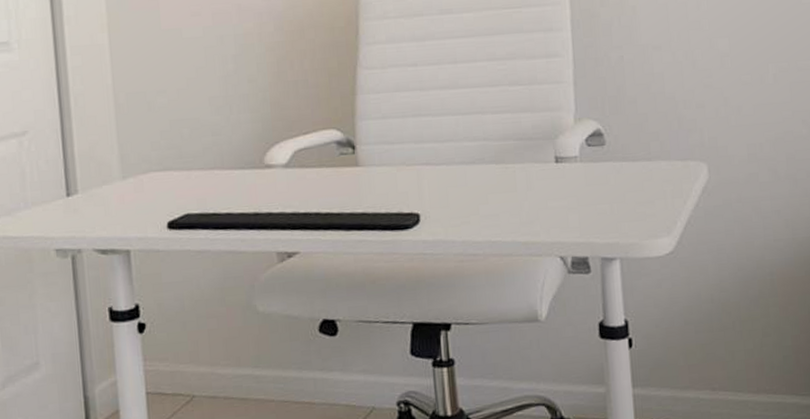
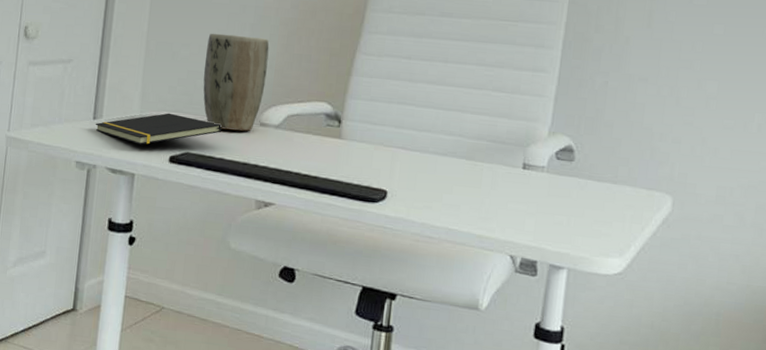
notepad: none [70,172,223,216] -> present [95,113,222,145]
plant pot: none [186,69,263,180] -> present [203,33,269,132]

